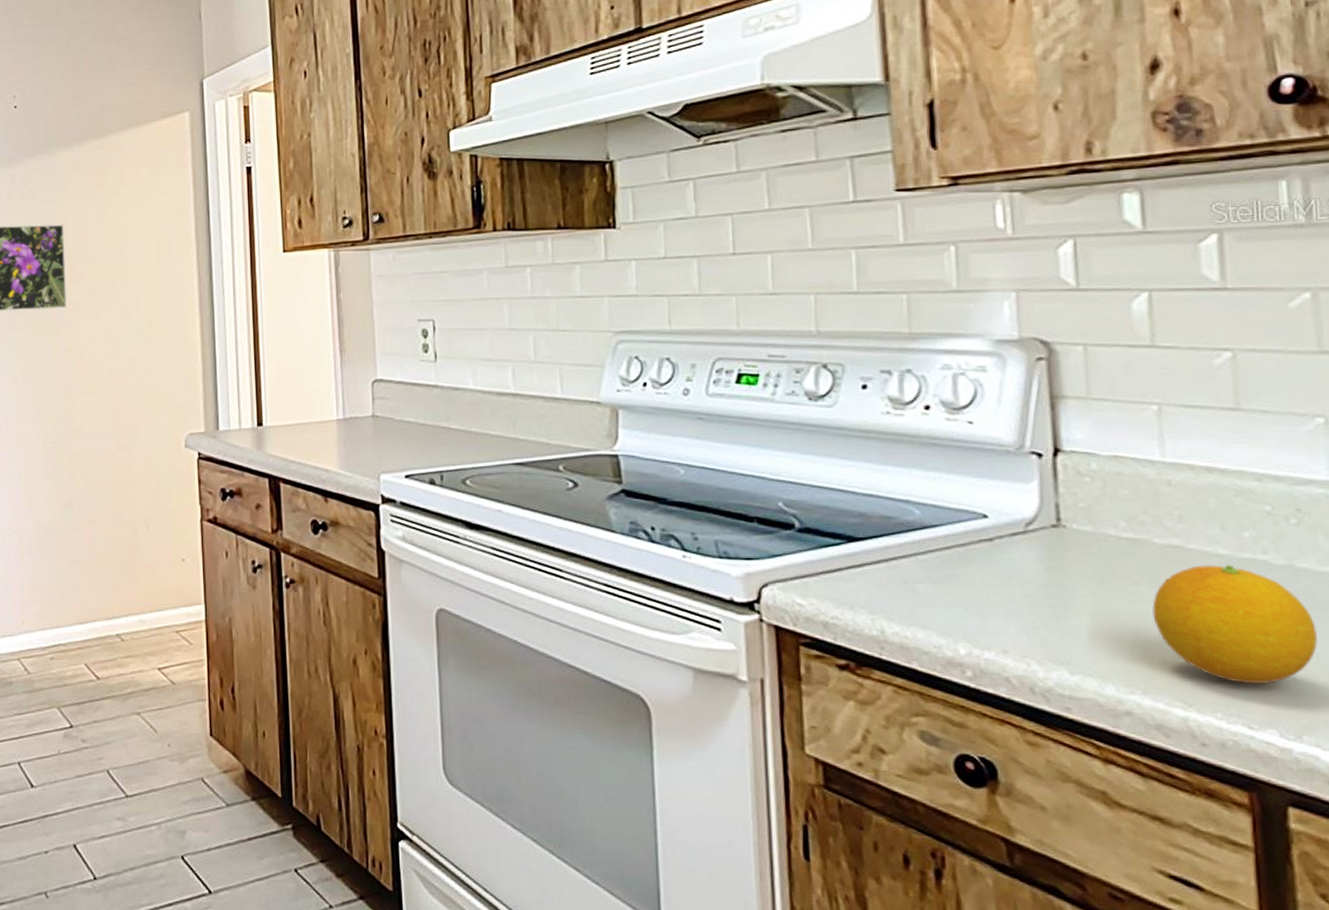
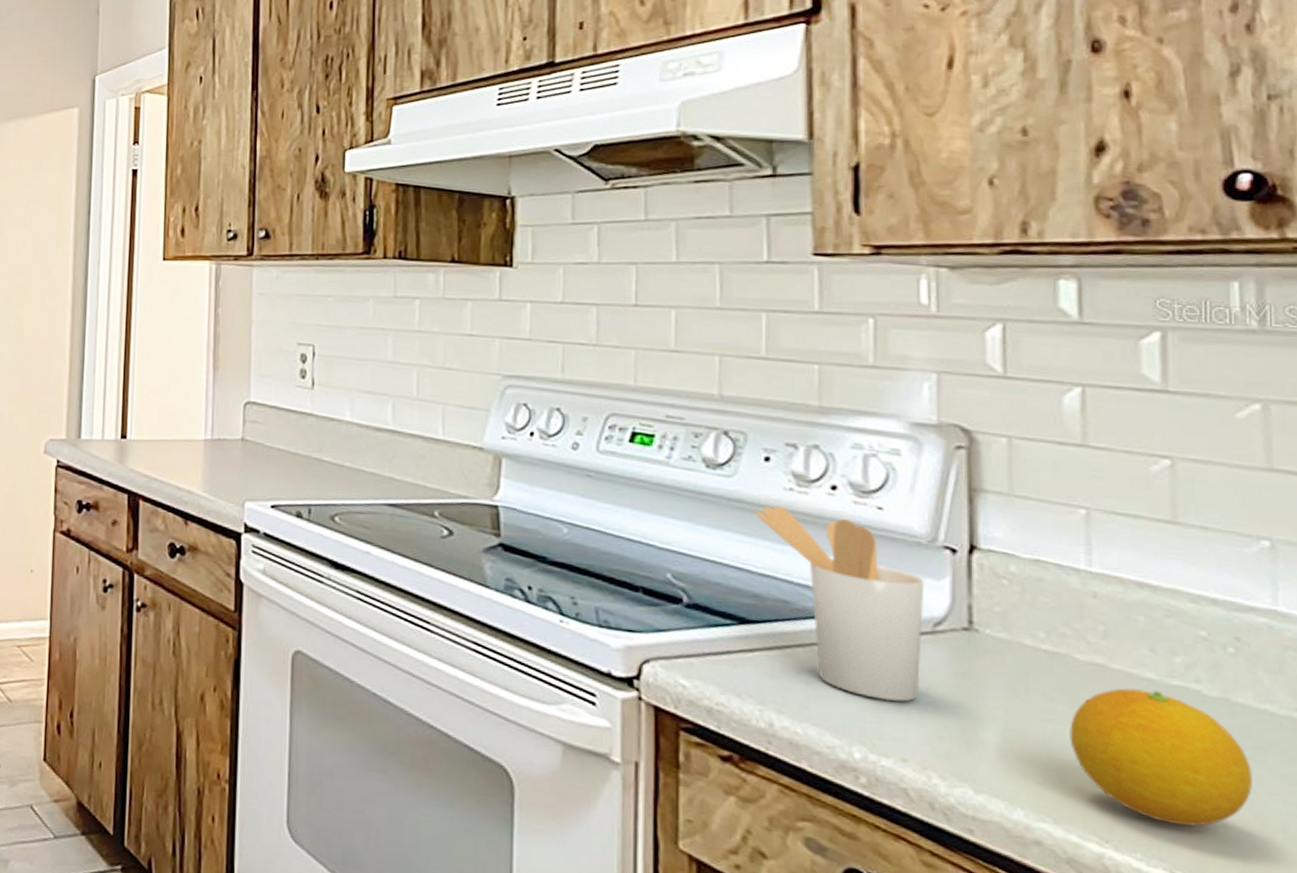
utensil holder: none [855,429,1016,600] -> present [754,505,925,702]

